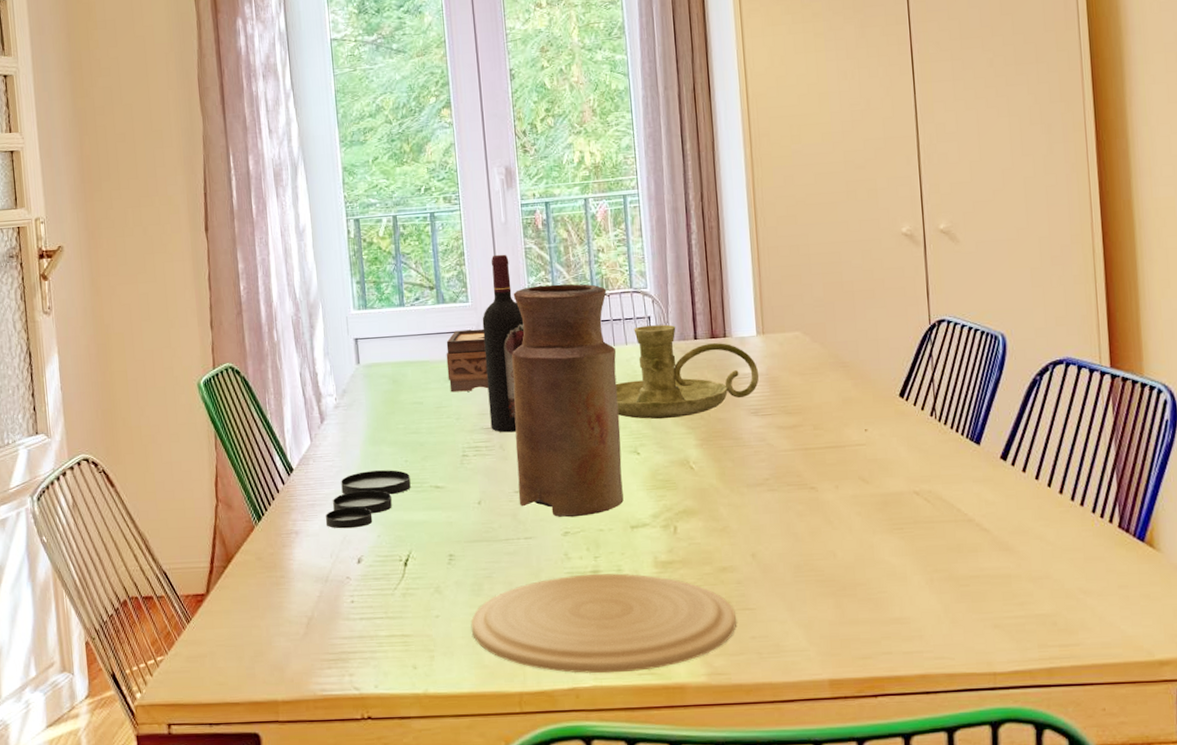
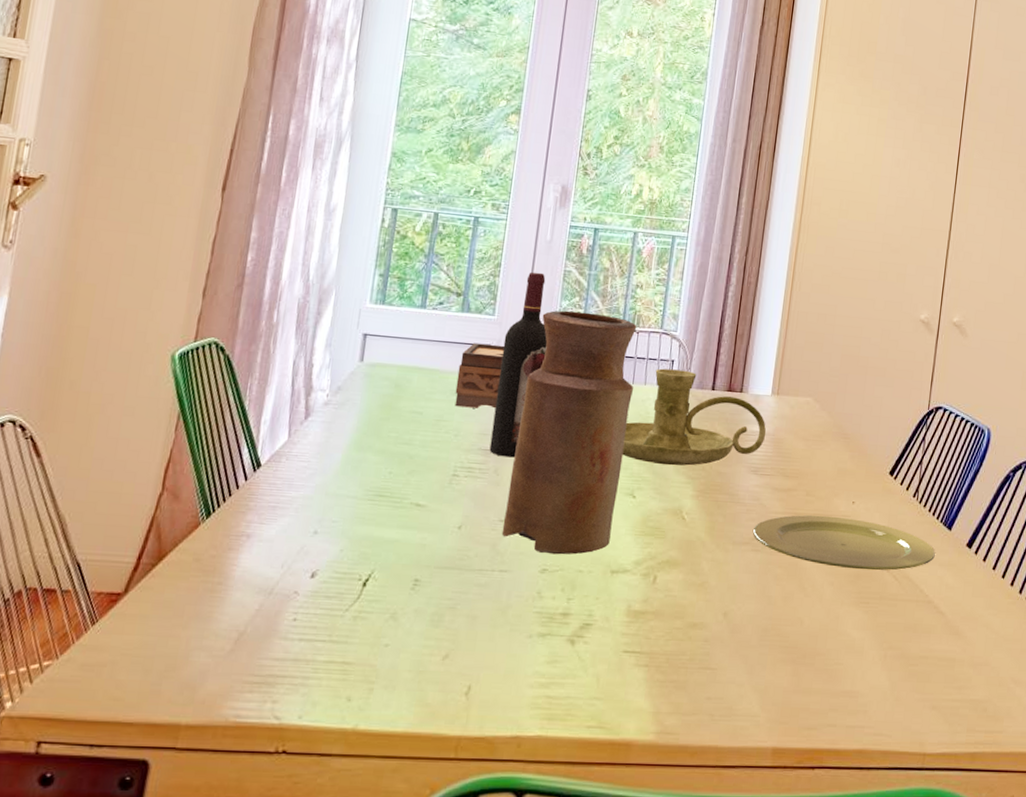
plate: present [325,470,411,529] -> none [284,478,391,539]
plate: present [471,573,736,674] -> none [420,616,696,724]
plate: none [765,446,967,497] -> present [753,515,935,571]

